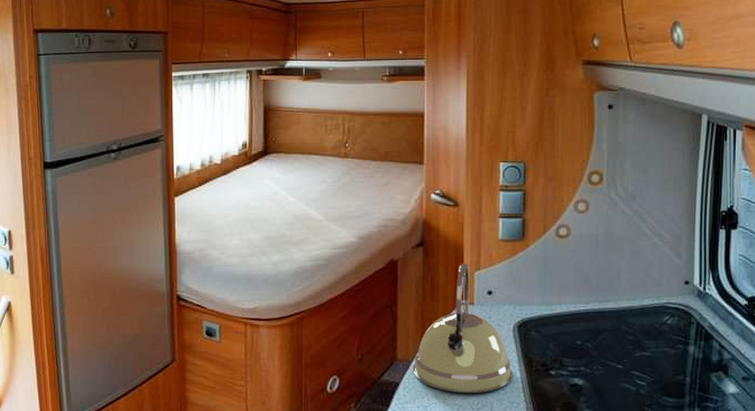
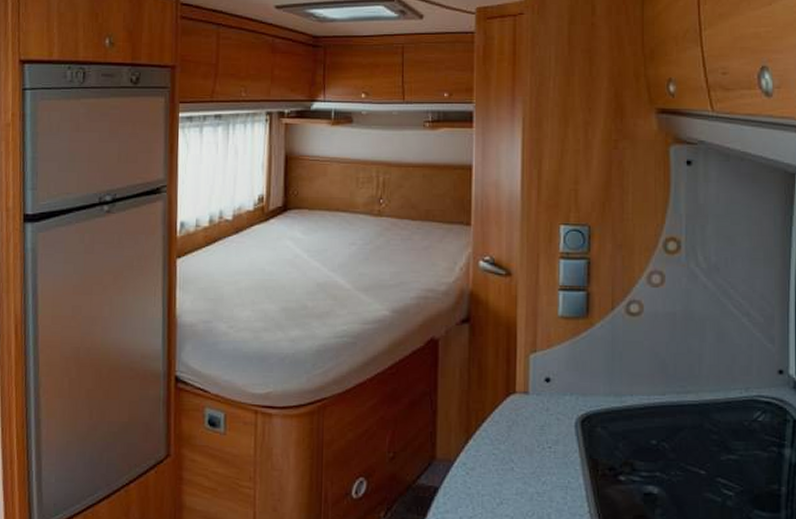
kettle: present [413,264,513,394] -> none [455,344,574,503]

